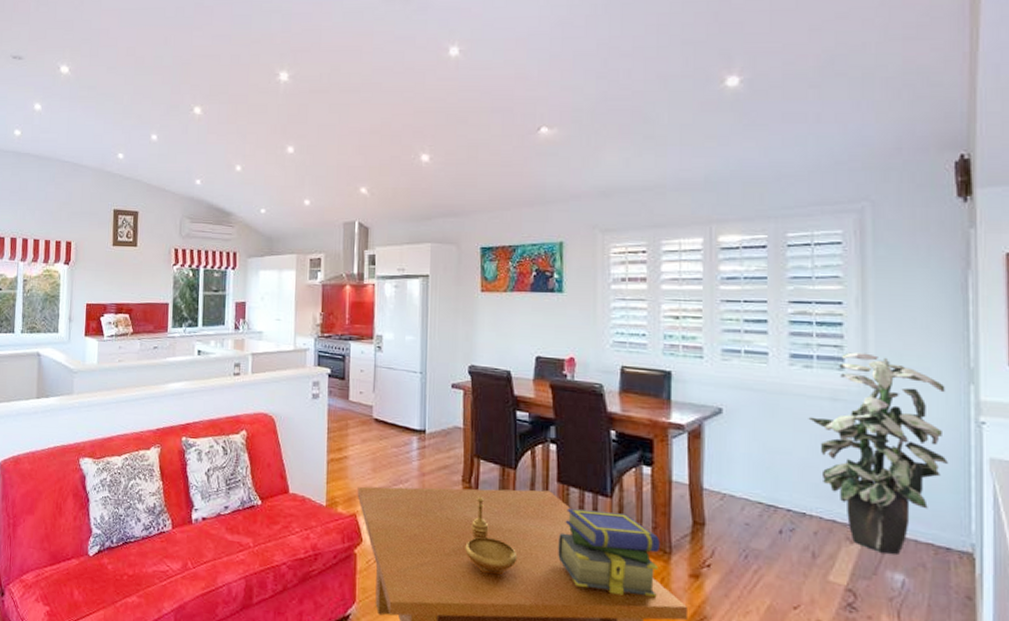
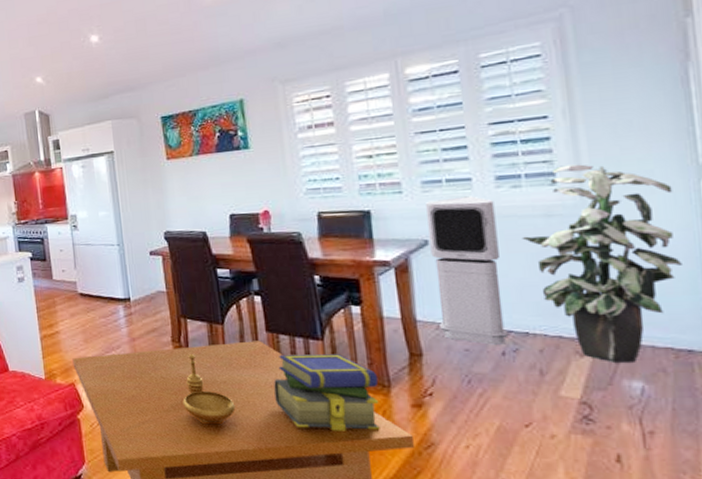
air purifier: none [723,369,787,523] -> present [426,196,509,345]

